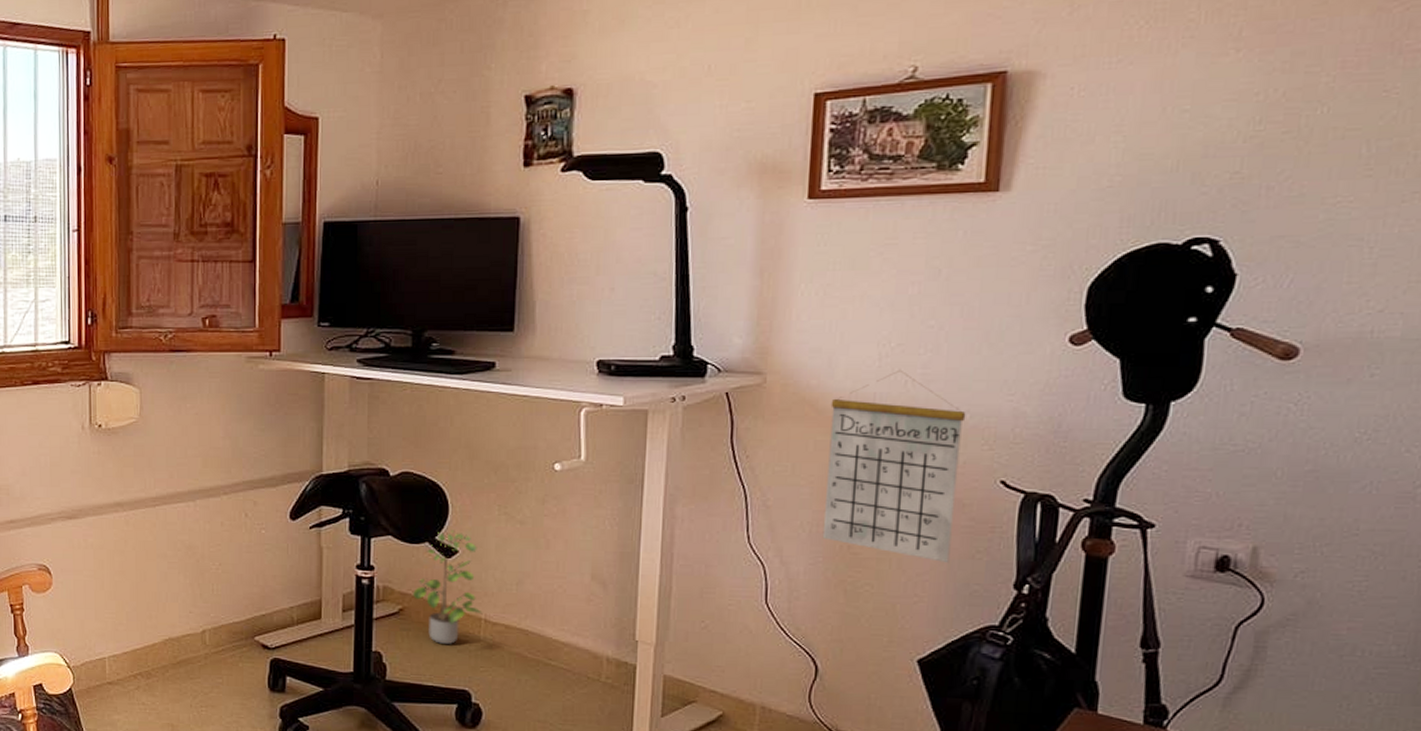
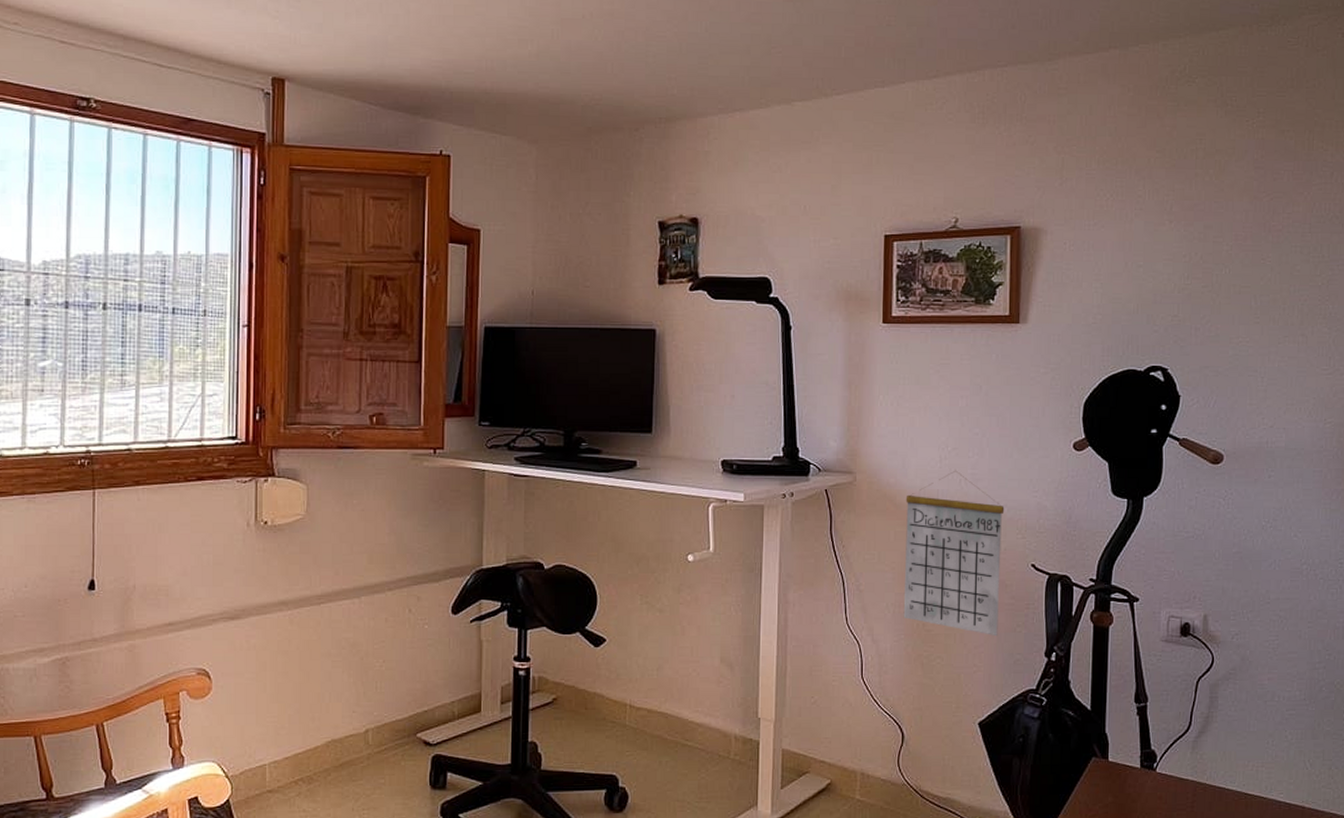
potted plant: present [412,530,483,644] -> none [564,620,628,731]

